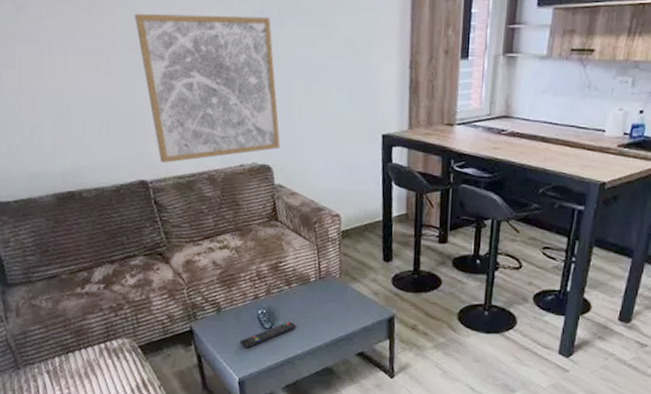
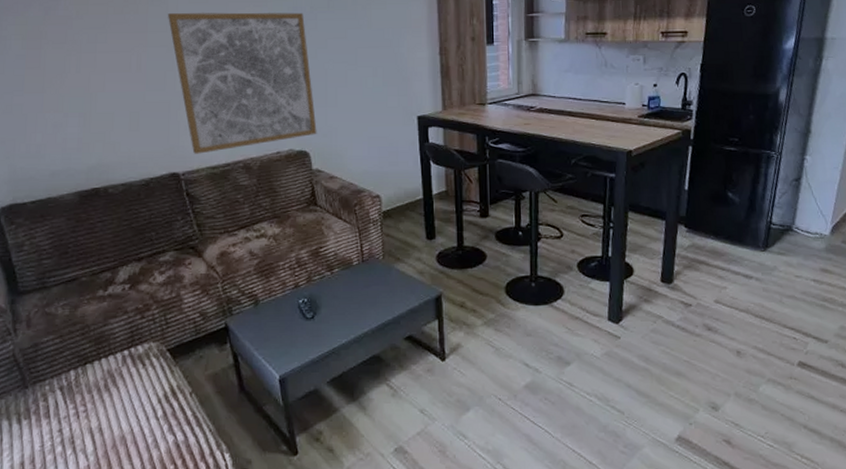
remote control: present [240,321,296,349] -> none [280,309,340,342]

